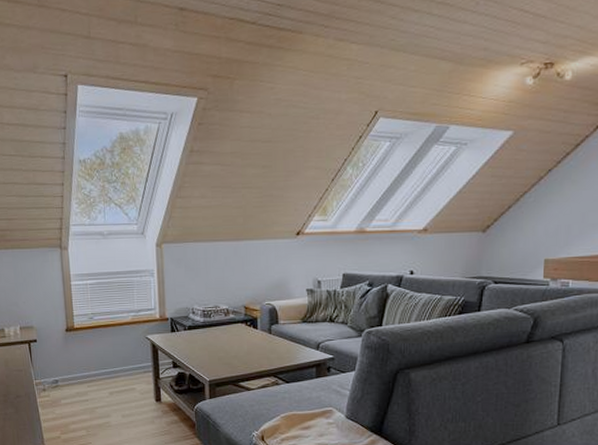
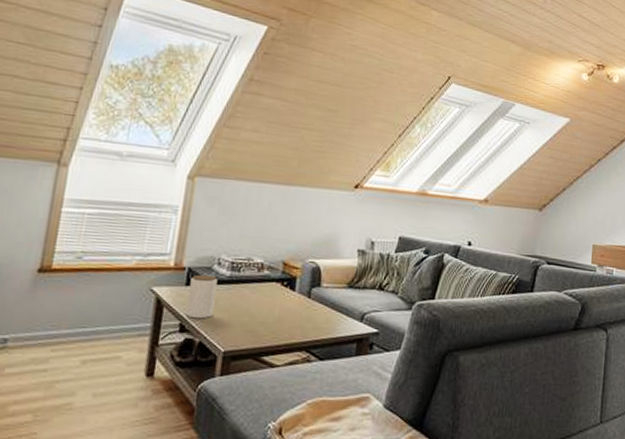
jar: none [174,322,196,357] -> present [186,274,218,319]

